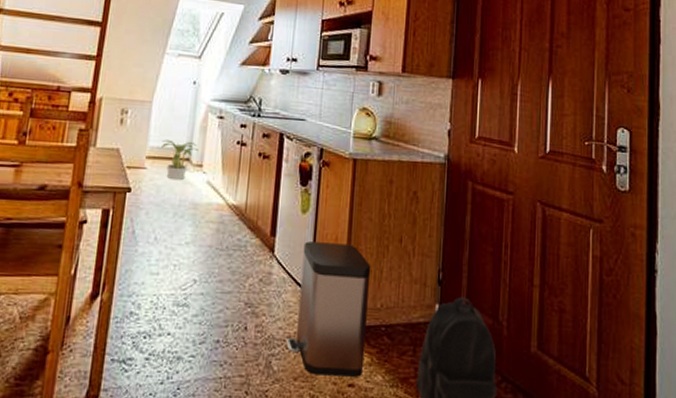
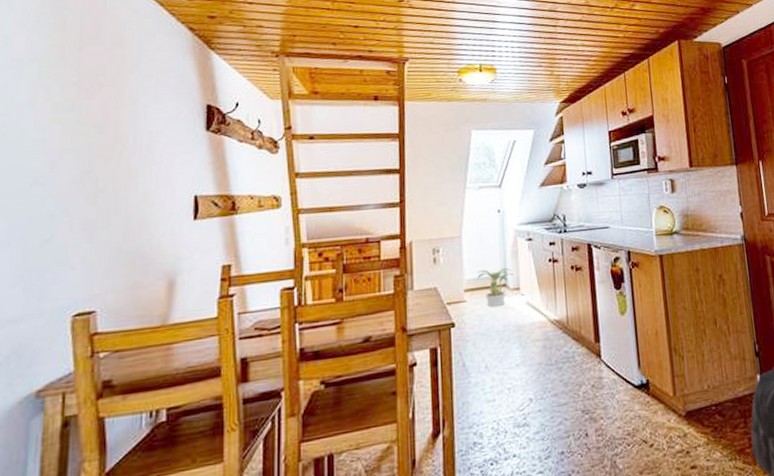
pedal bin: present [285,241,371,377] -> none [625,335,702,465]

